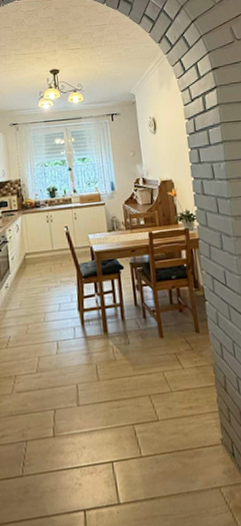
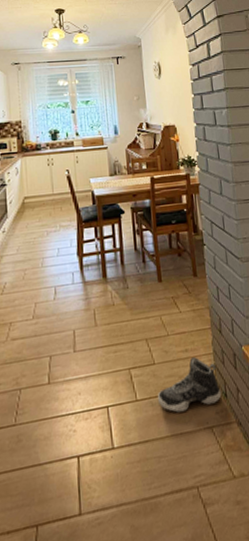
sneaker: none [162,414,229,471] -> present [157,356,222,413]

